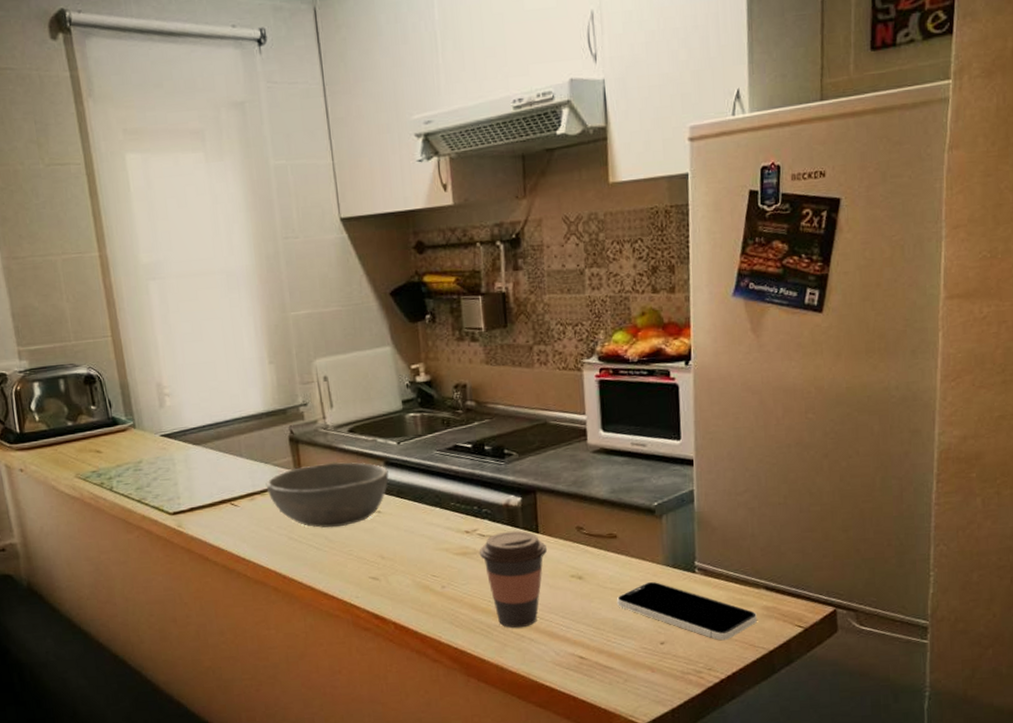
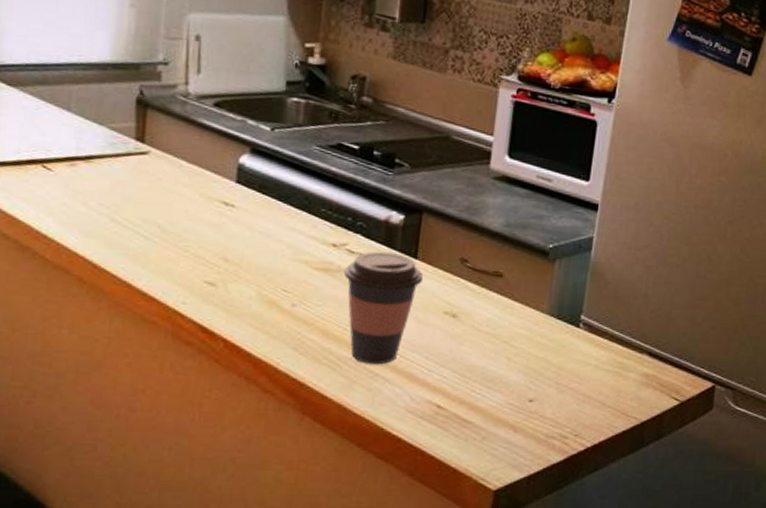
bowl: present [265,461,389,529] -> none [94,136,254,217]
smartphone: present [616,581,757,641] -> none [489,330,635,406]

